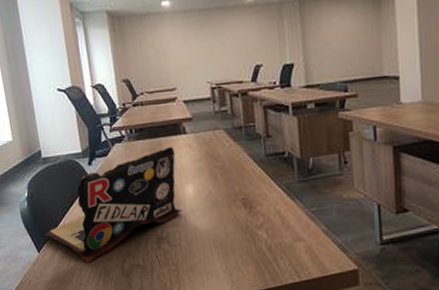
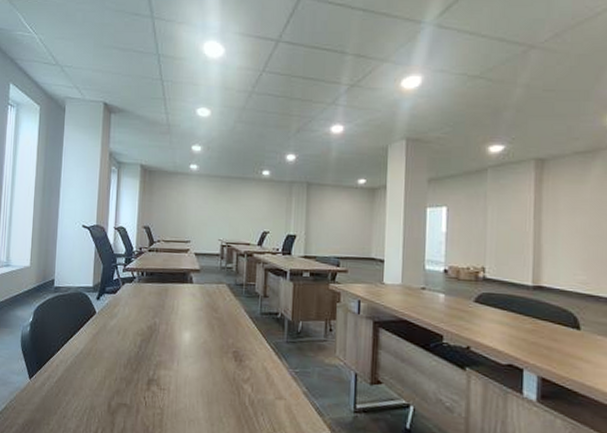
laptop: present [44,147,182,263] -> none [39,293,180,396]

